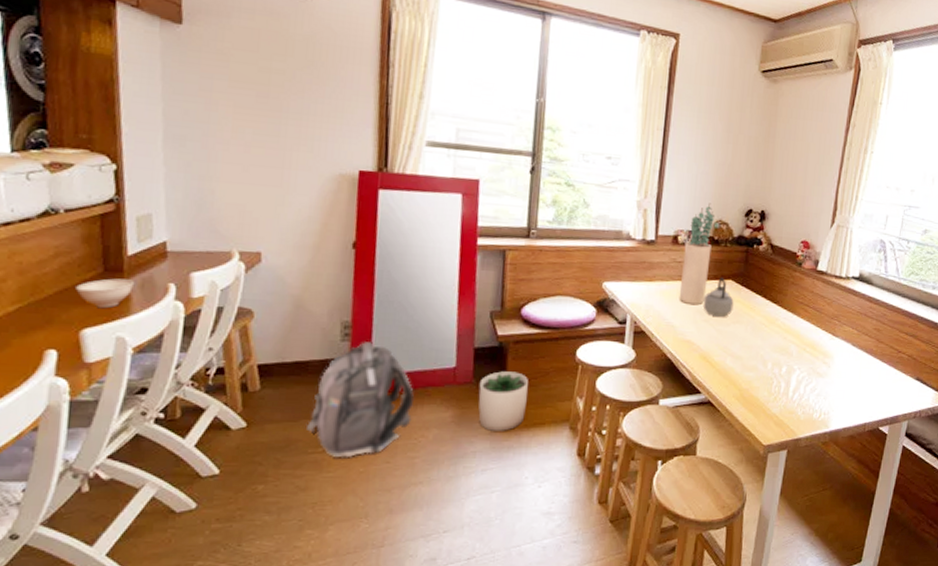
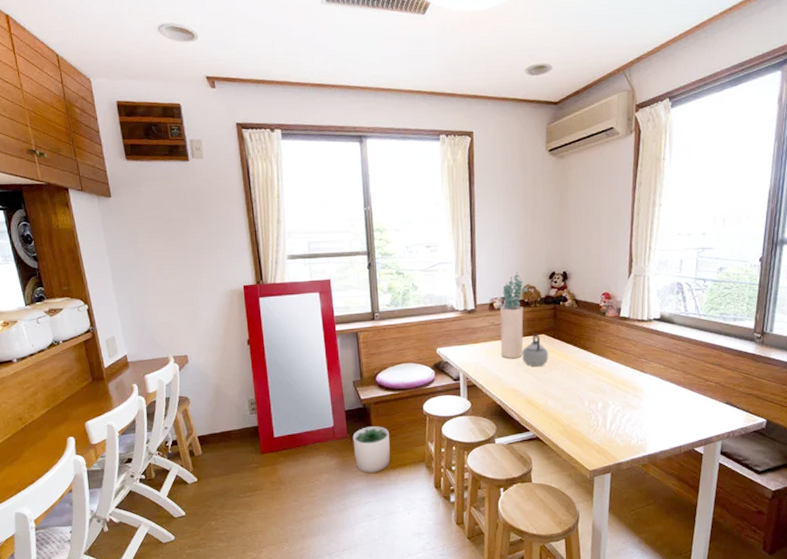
bowl: present [75,278,135,309] -> none [78,384,113,406]
backpack: present [307,342,415,457] -> none [237,413,308,499]

